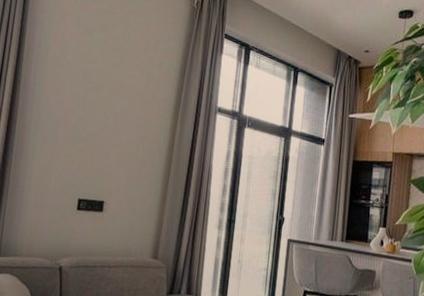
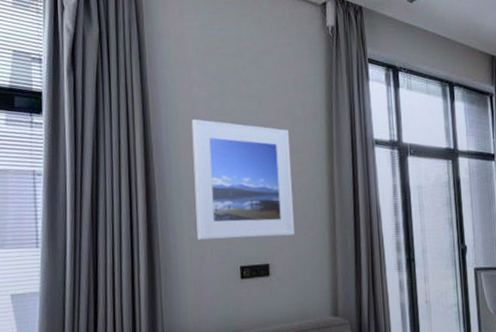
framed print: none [45,62,142,180] -> present [191,119,294,240]

